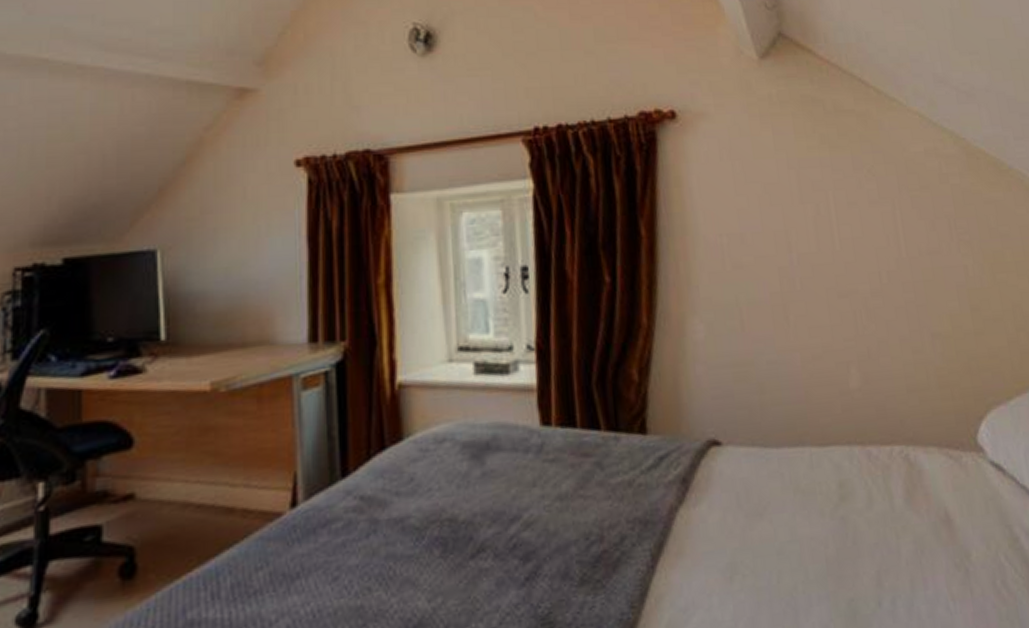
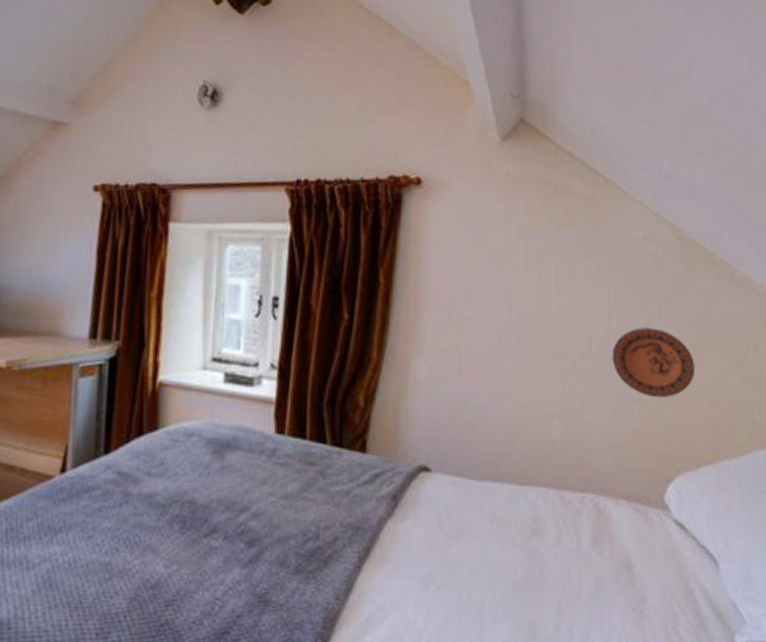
decorative plate: none [905,250,995,329] -> present [612,326,696,398]

